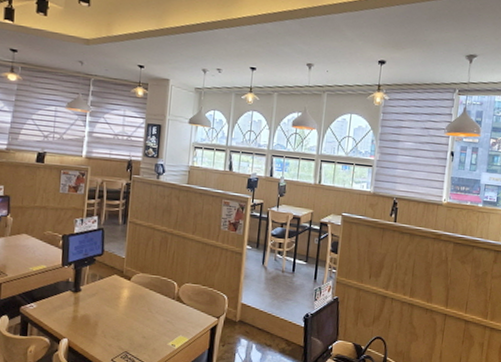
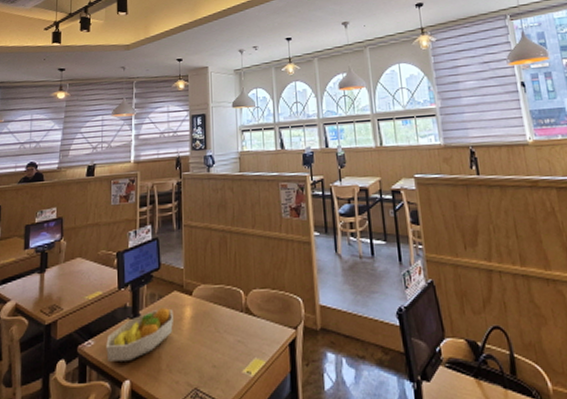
fruit bowl: none [47,286,112,324] -> present [106,307,173,362]

